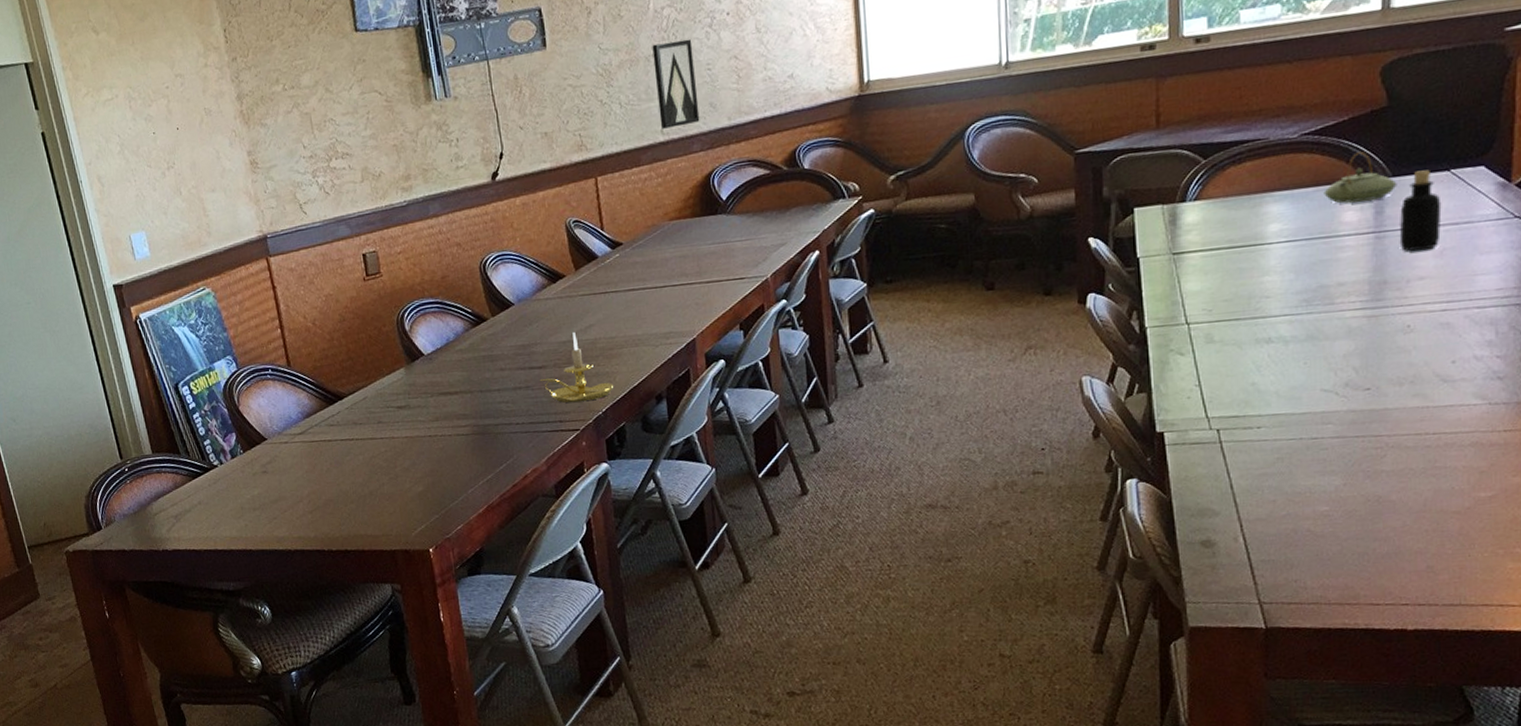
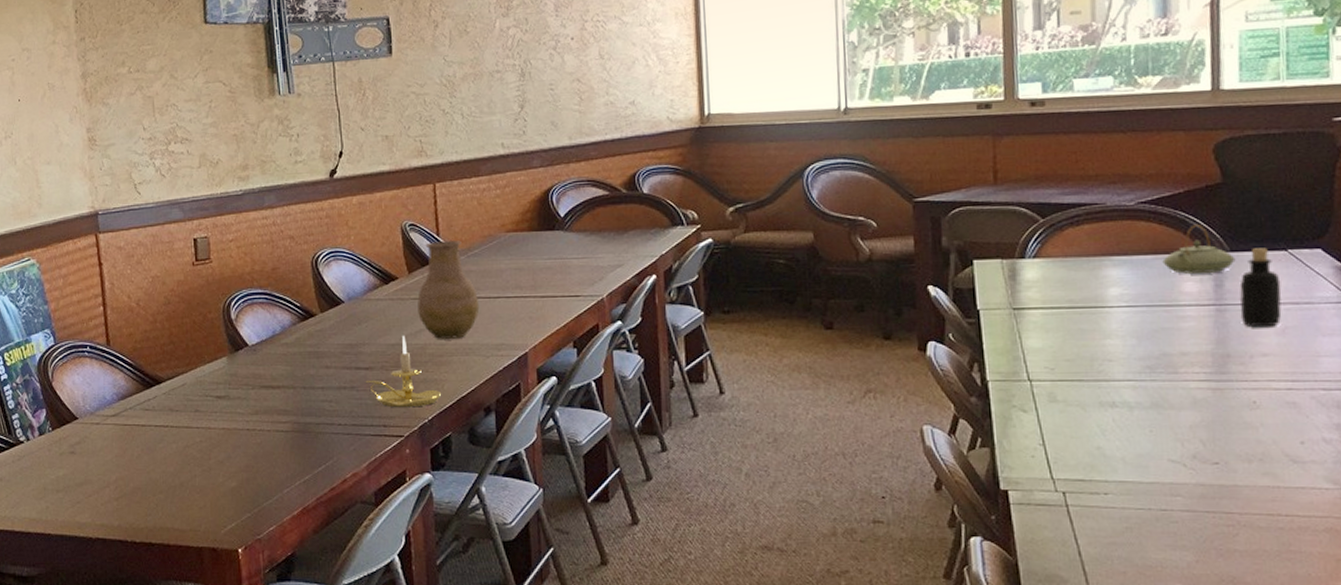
vase: none [585,233,647,333] -> present [417,240,480,339]
wall art: present [652,38,700,129] -> none [496,59,541,142]

